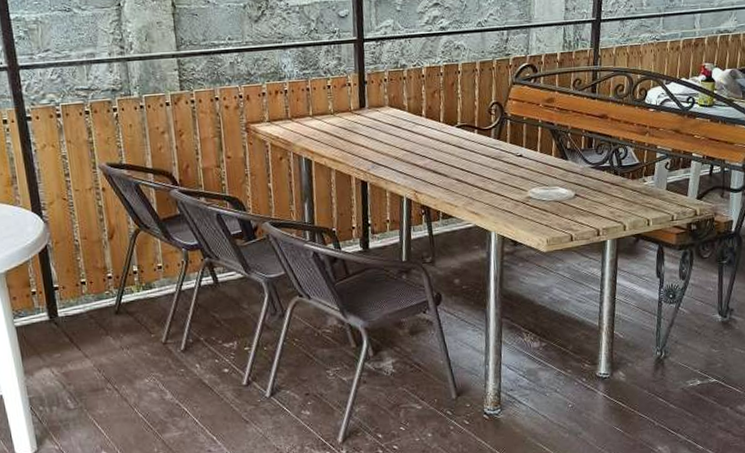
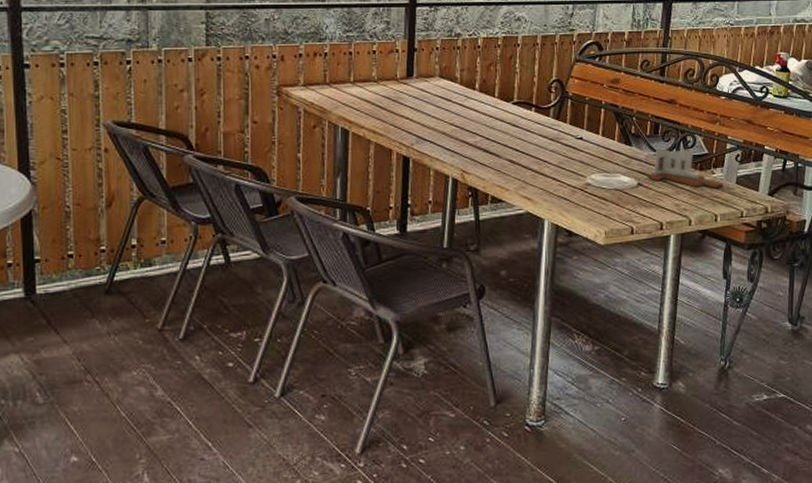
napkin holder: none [583,159,654,196] -> present [647,148,723,189]

